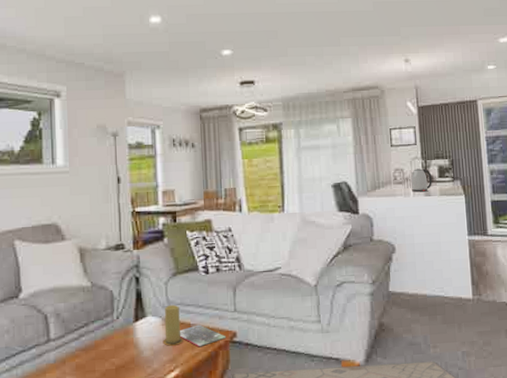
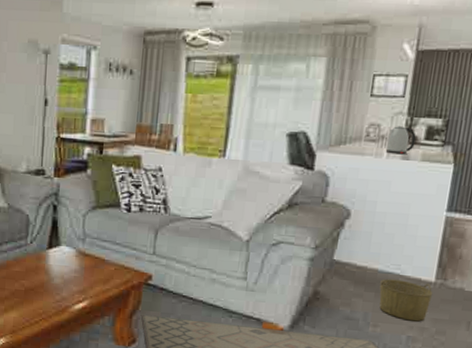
candle: present [163,304,183,346] -> none [74,237,95,278]
magazine: present [179,324,227,348] -> none [92,261,141,284]
basket: none [431,301,474,338] -> present [379,279,433,322]

